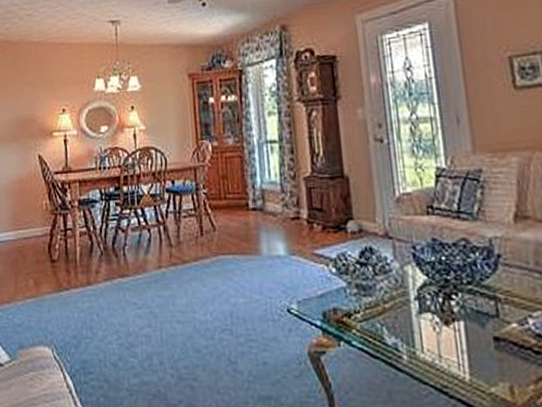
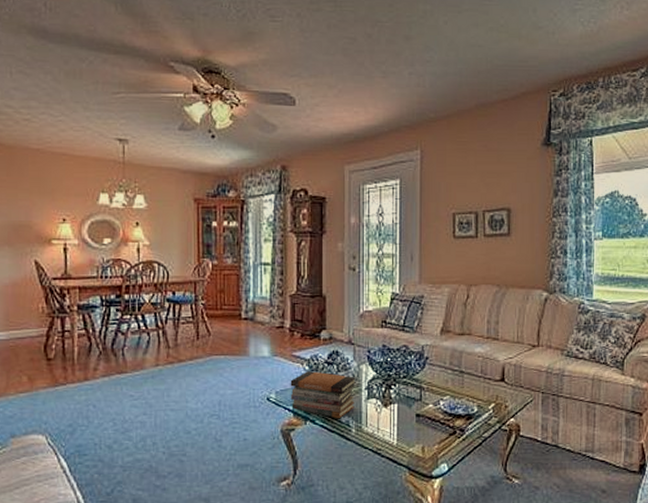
book stack: none [314,274,403,341] -> present [290,371,357,419]

